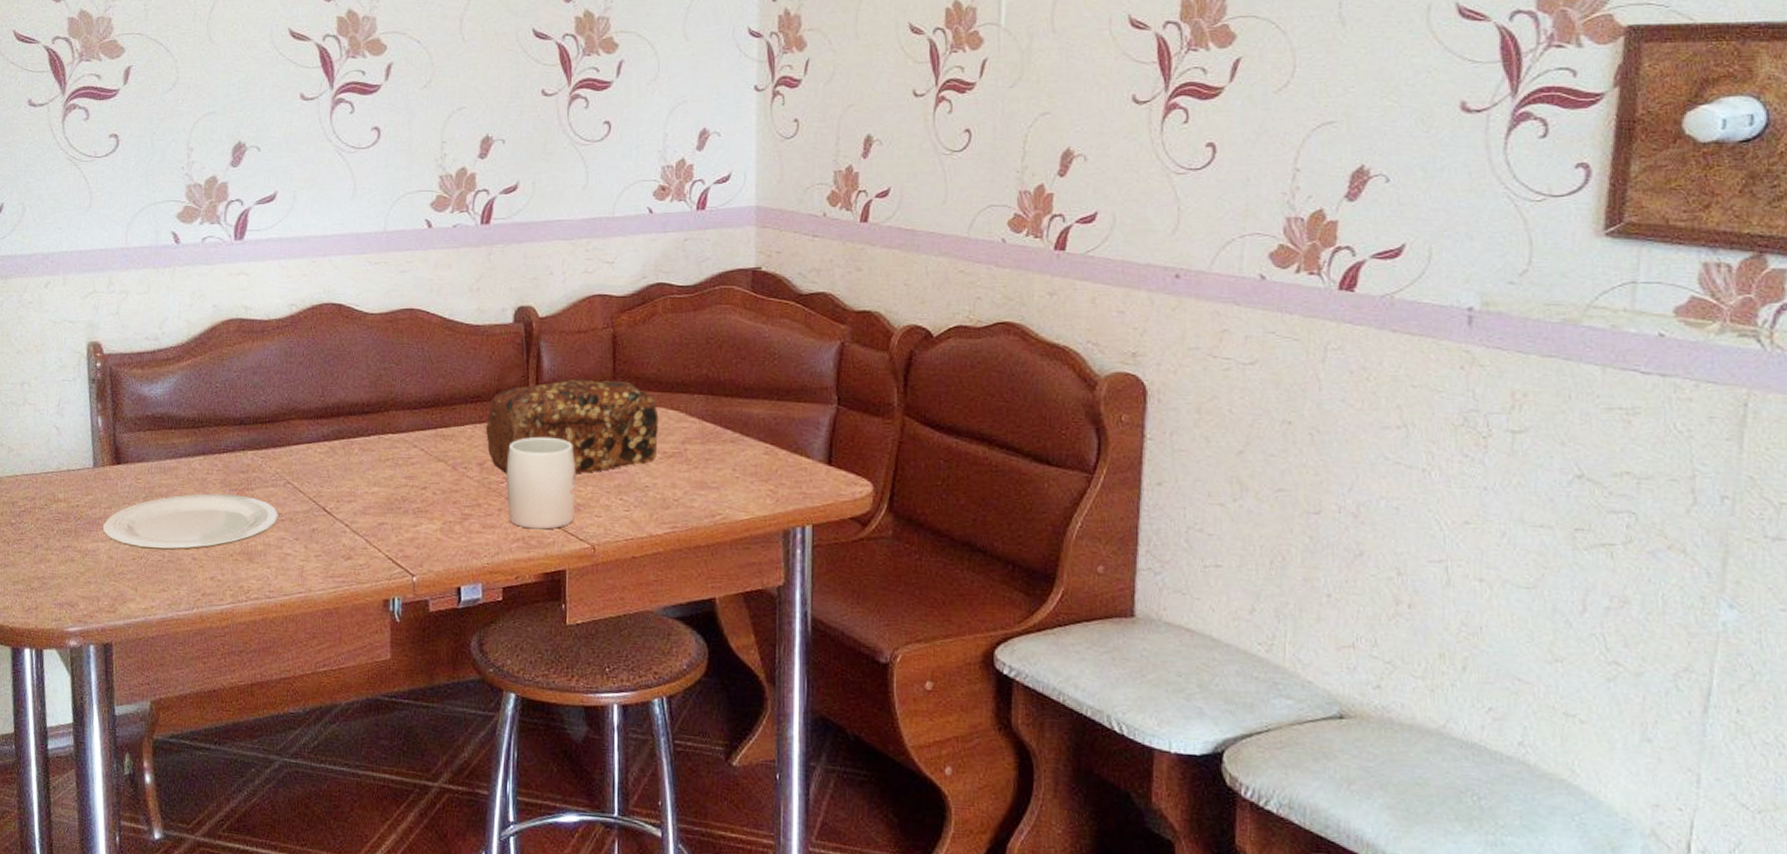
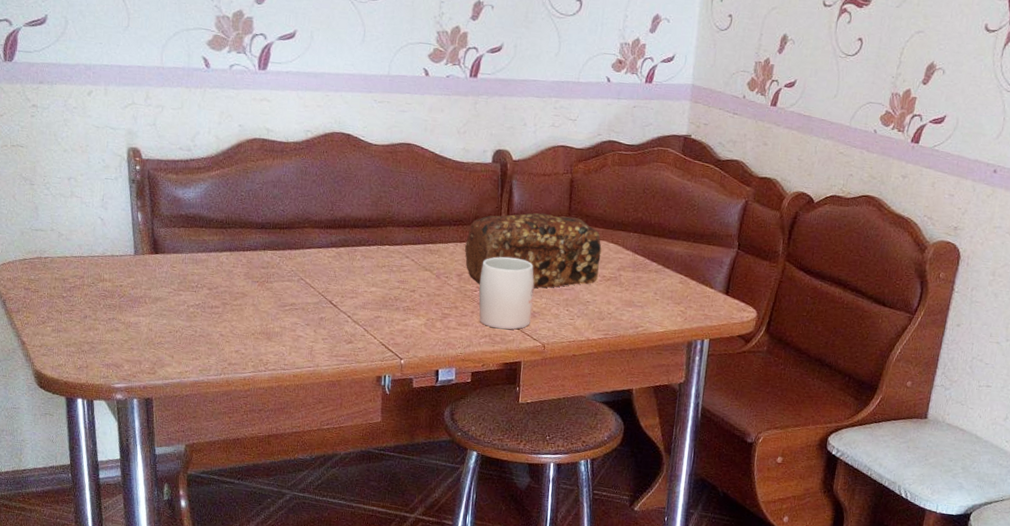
plate: present [103,493,280,551] -> none [144,282,294,328]

